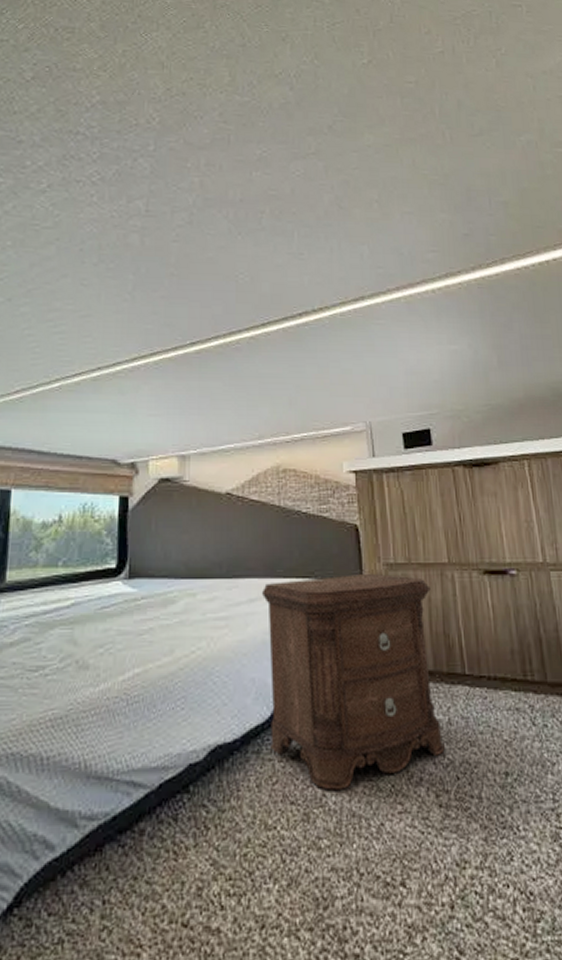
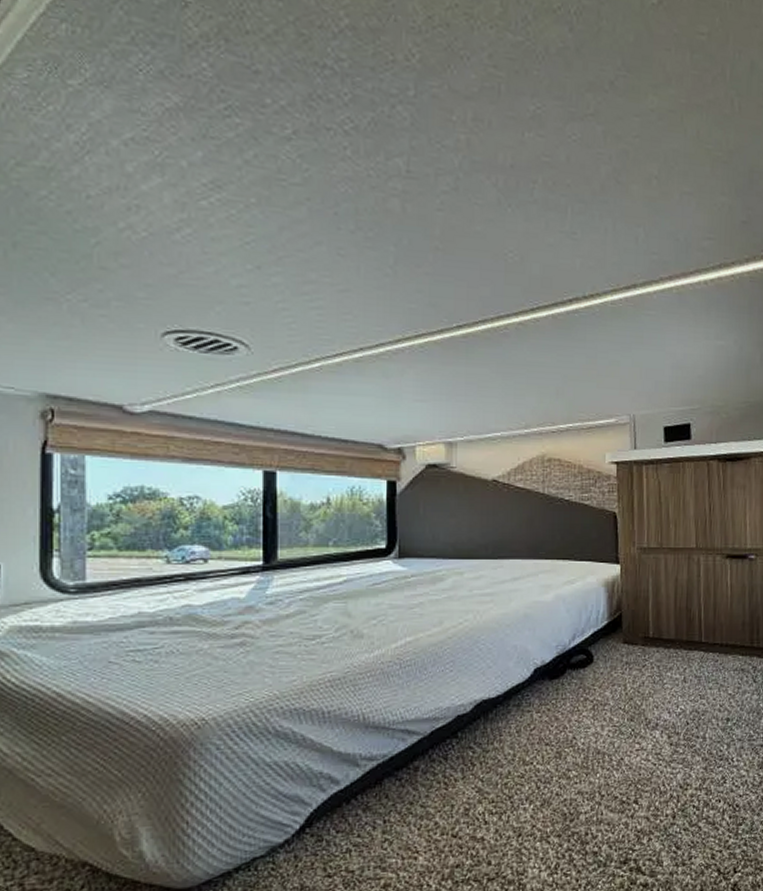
nightstand: present [261,573,445,791] -> none [524,556,679,734]

